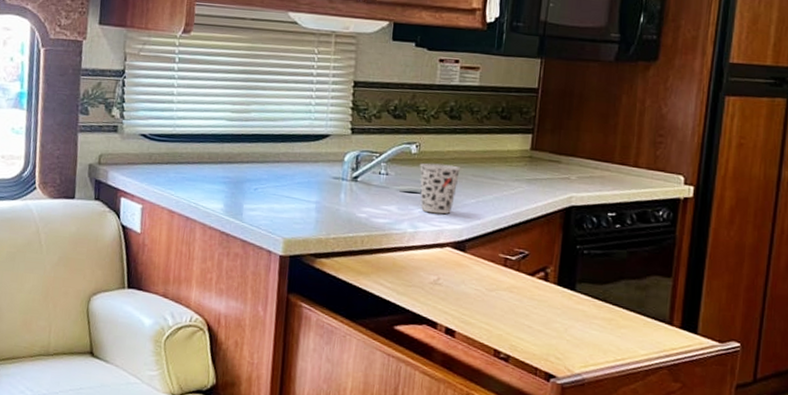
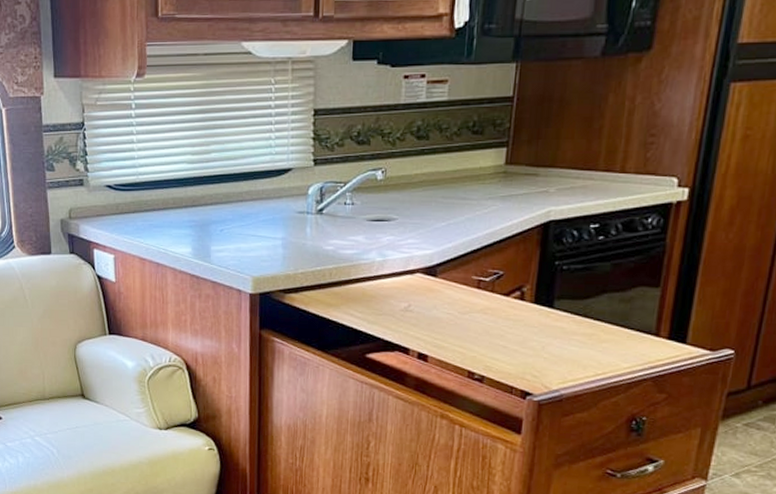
cup: present [419,163,461,214] -> none [386,188,430,240]

